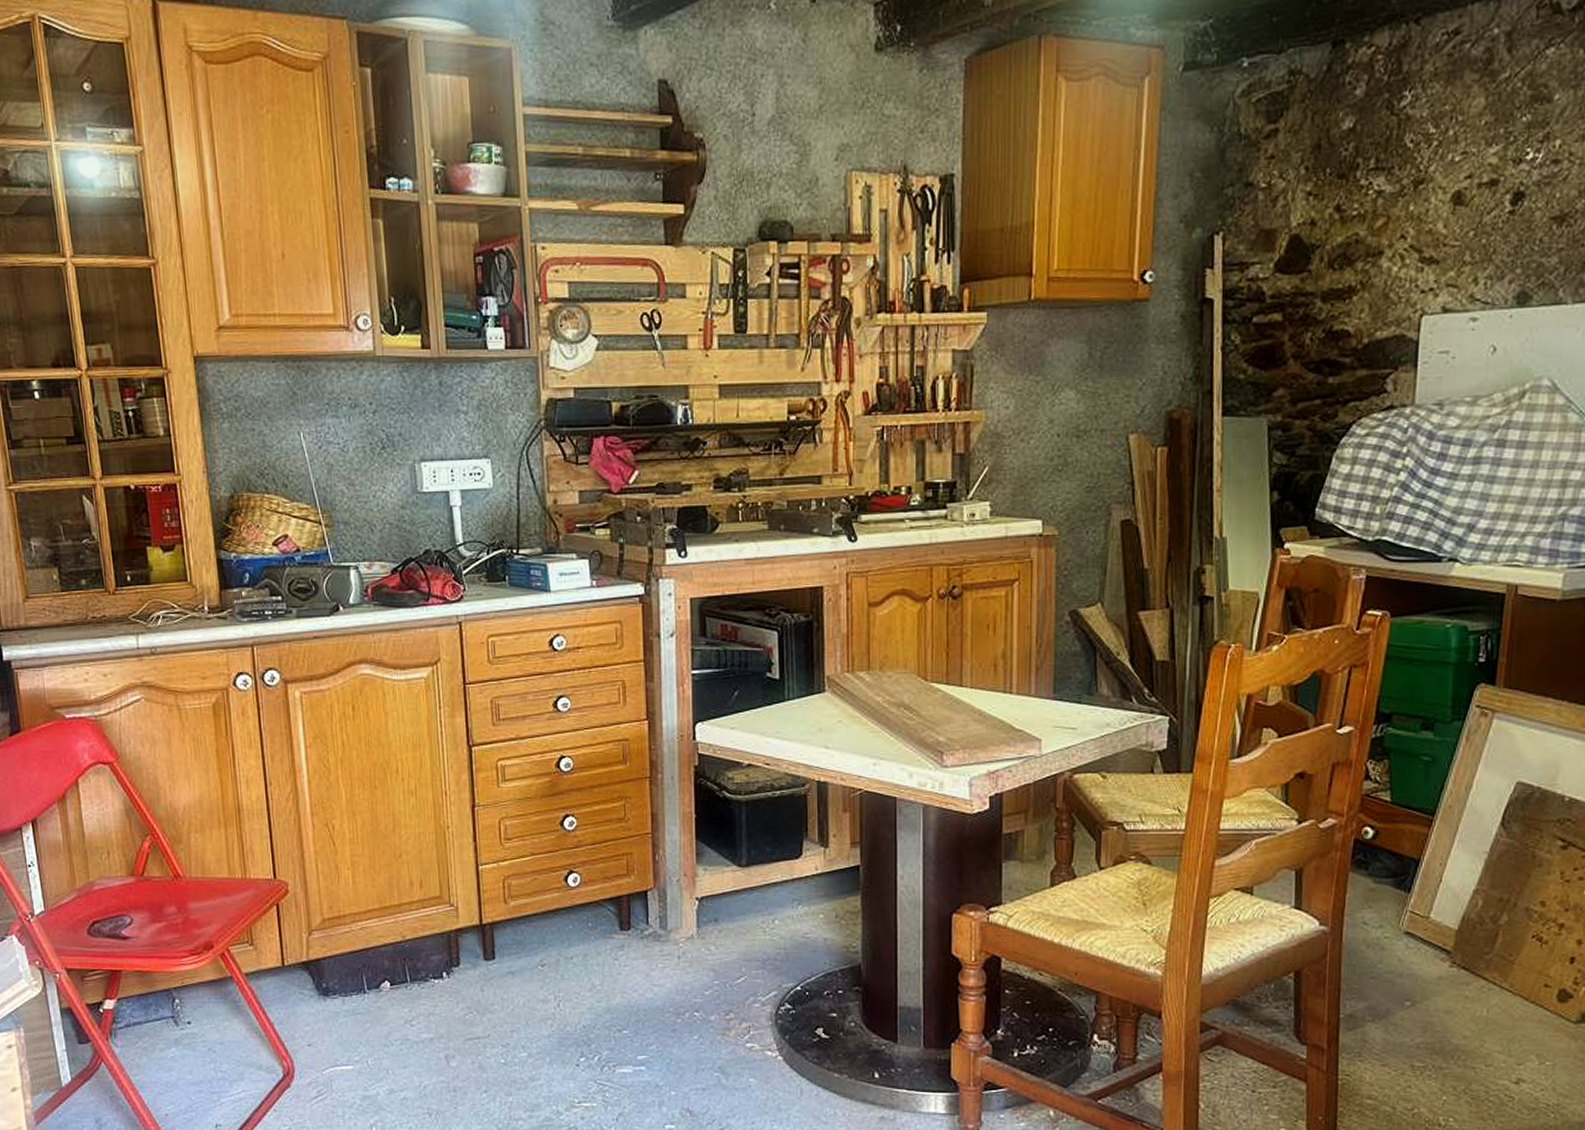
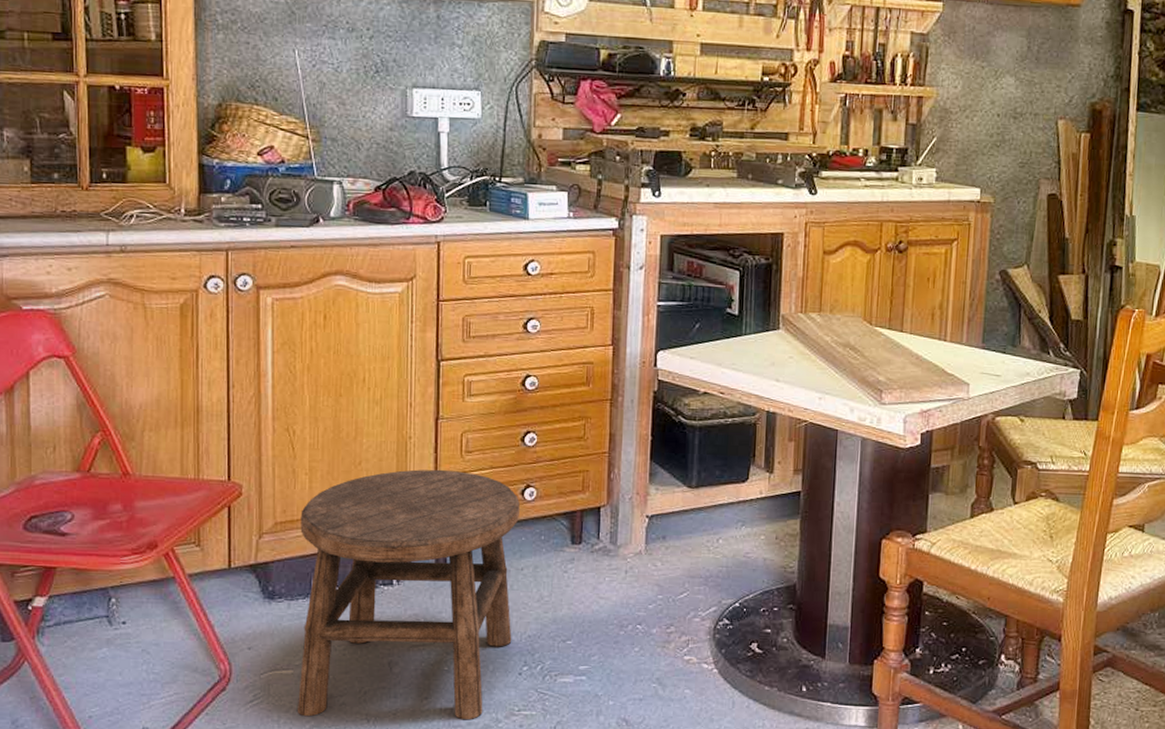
stool: none [347,860,567,1113] -> present [296,469,520,720]

